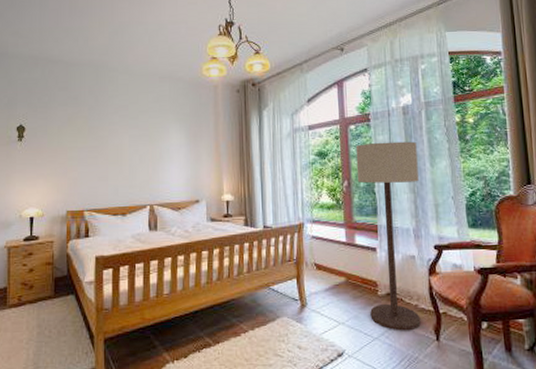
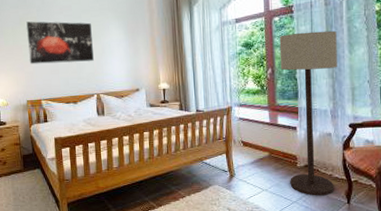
wall art: none [75,121,149,169] -> present [26,21,94,65]

